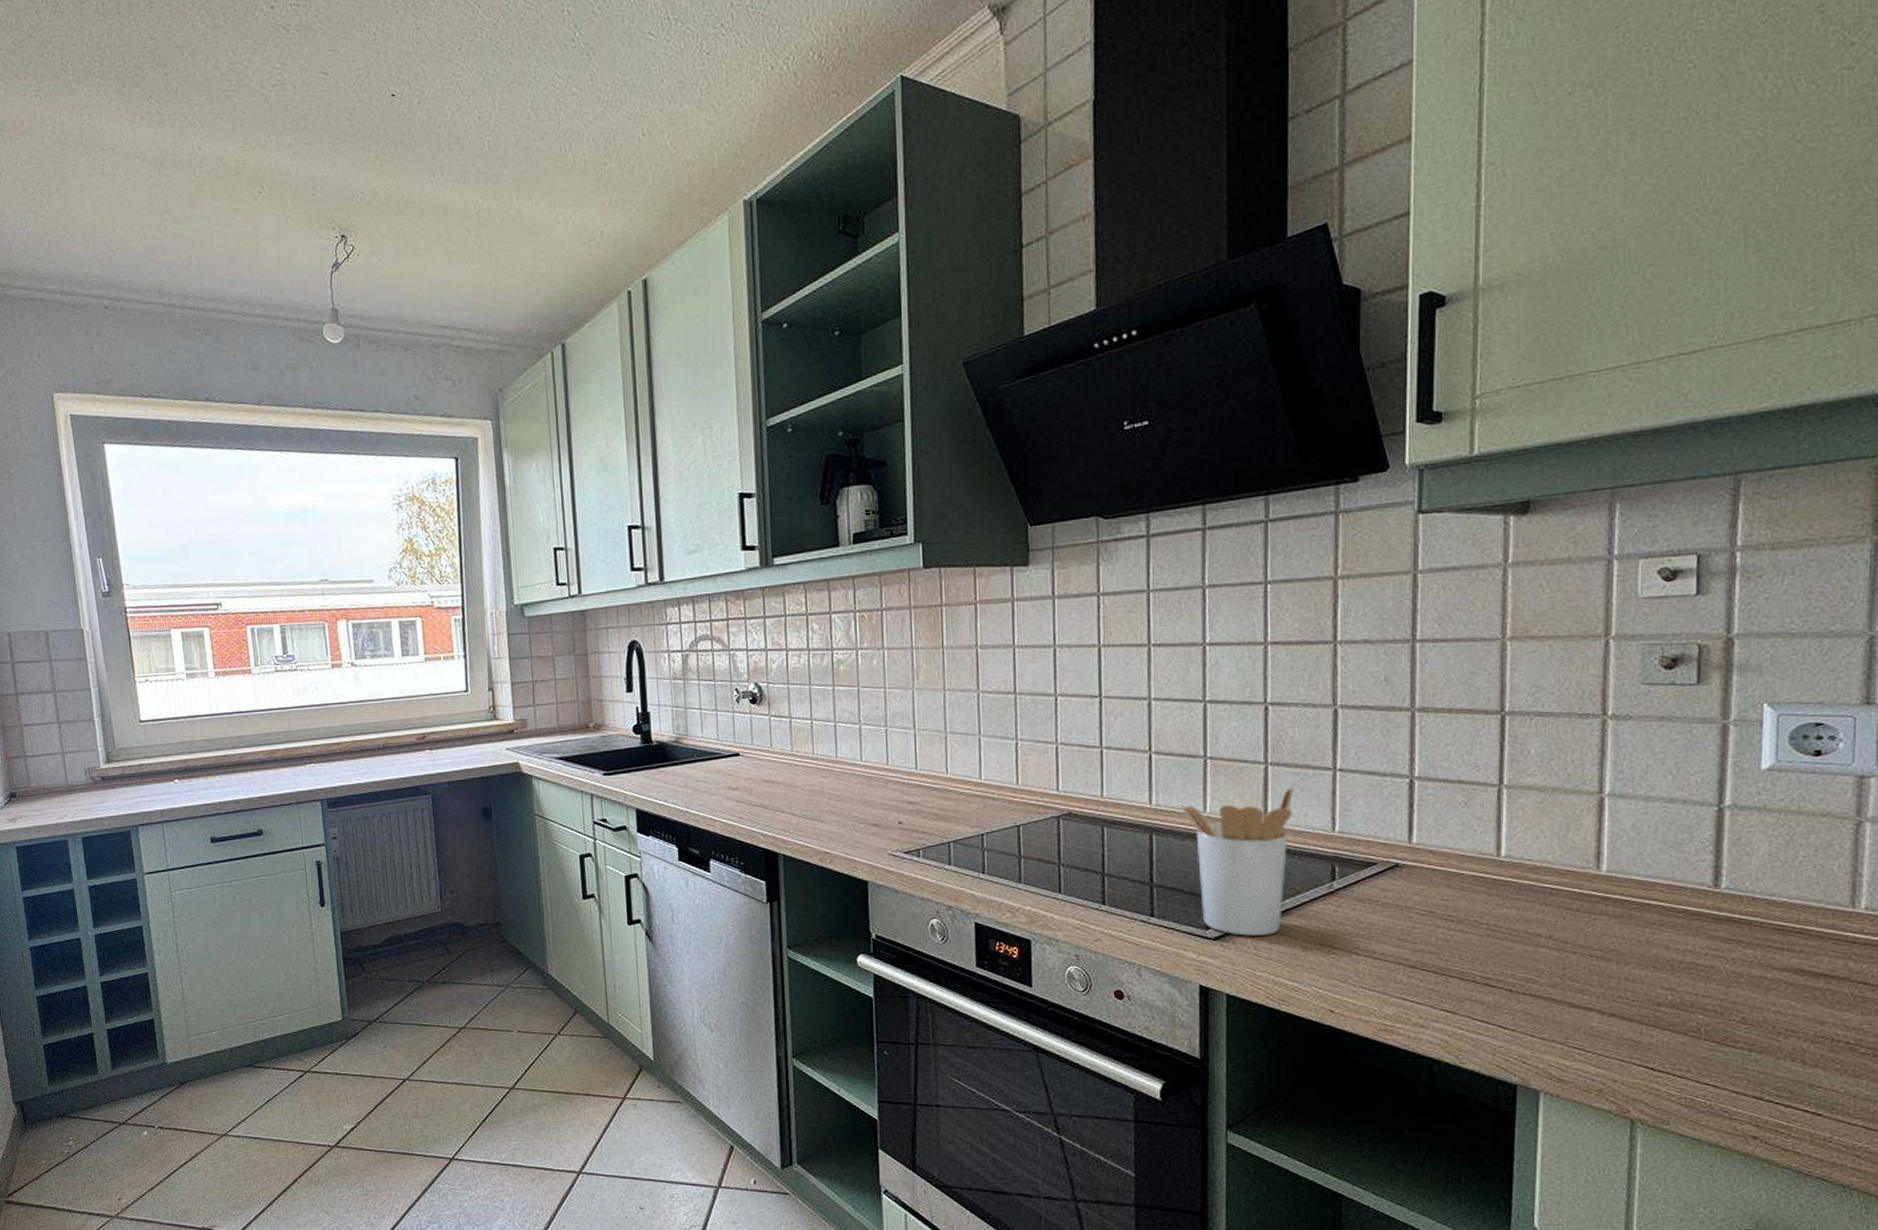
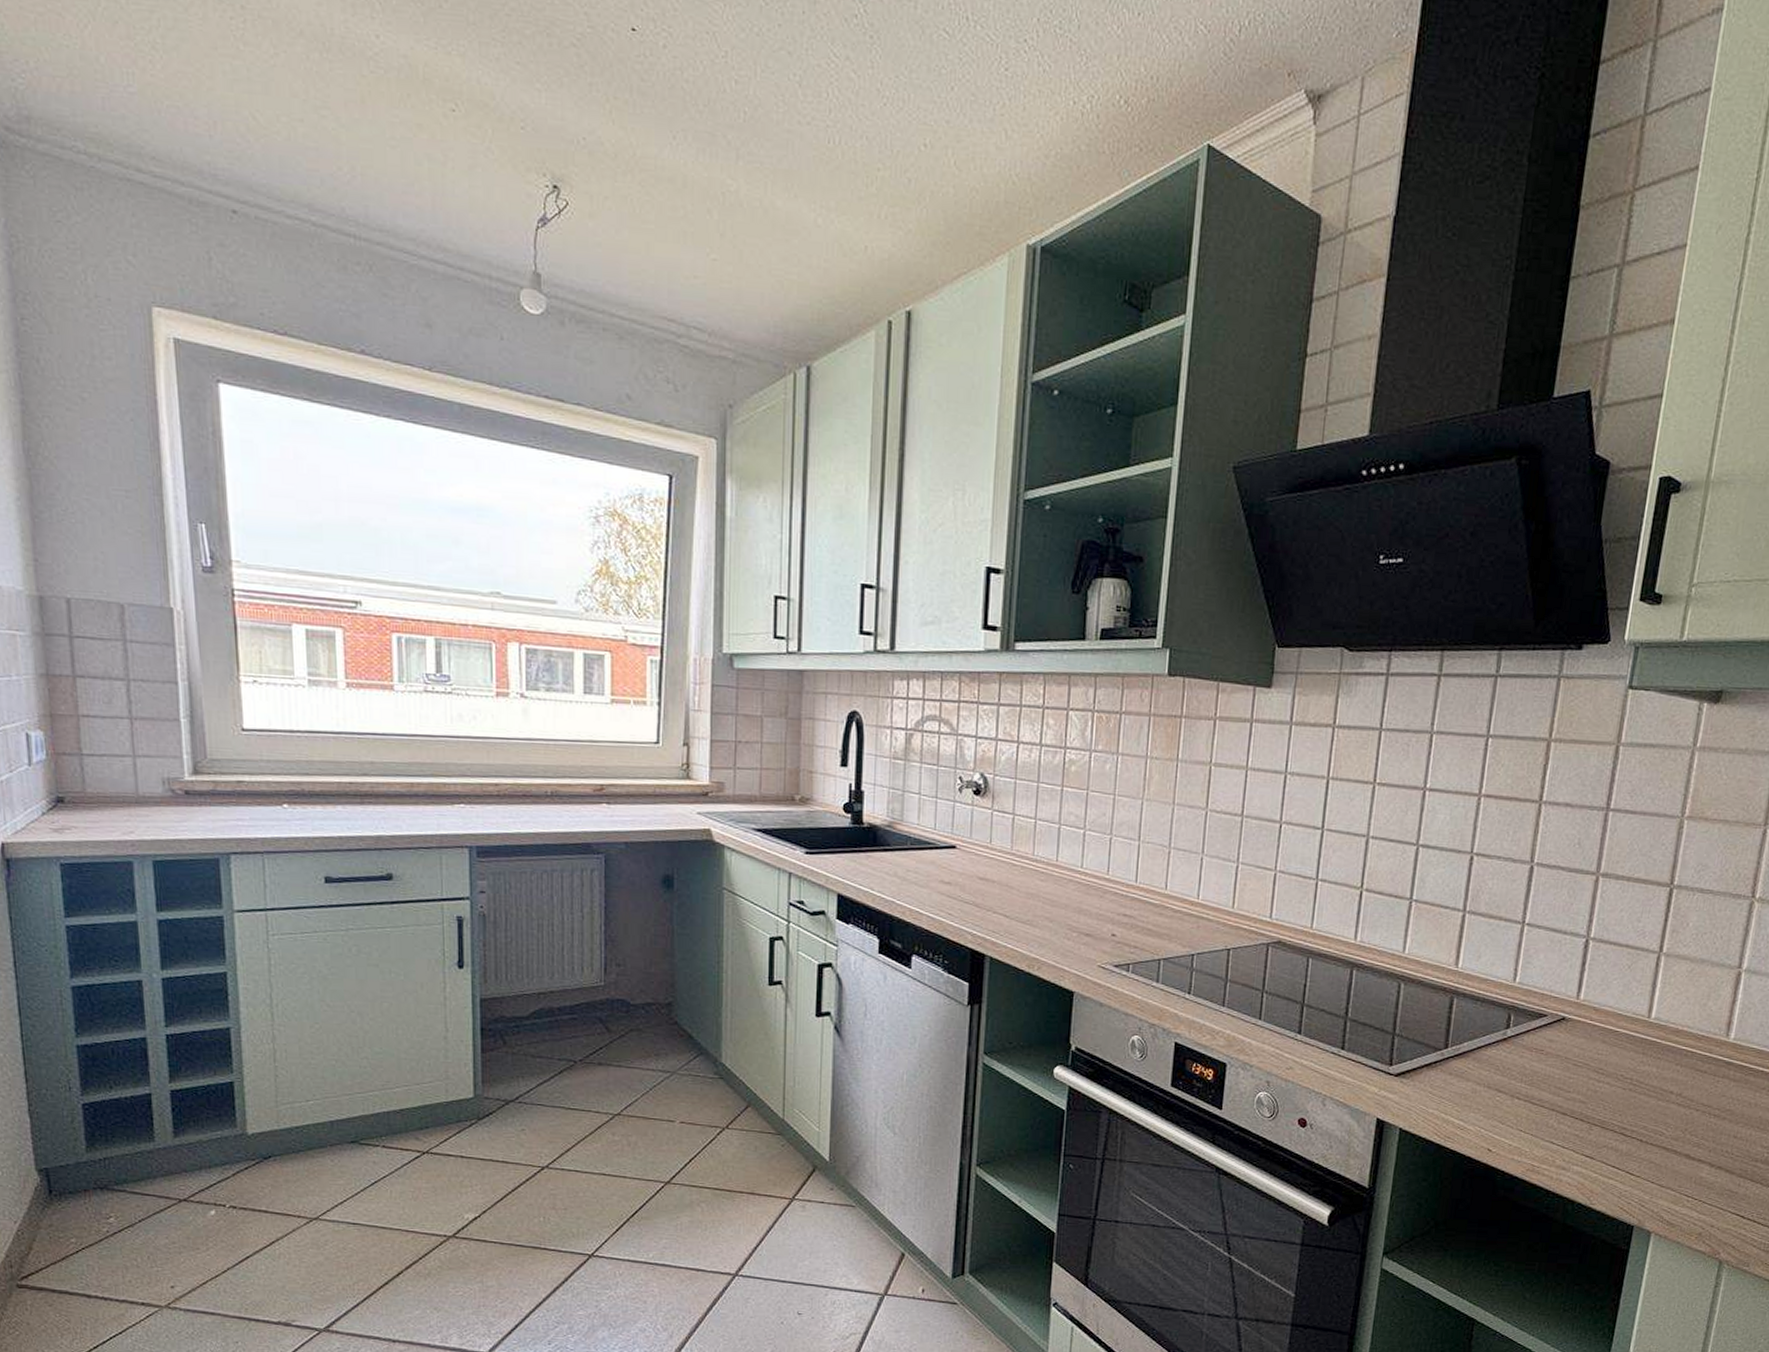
utensil holder: present [1180,786,1294,936] -> none [1382,935,1486,1075]

